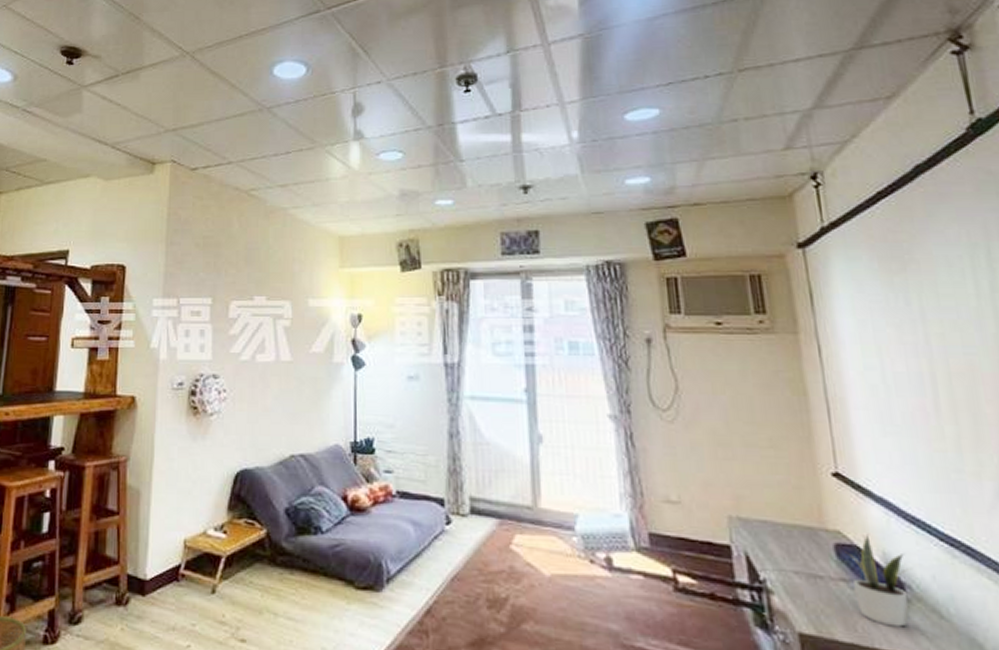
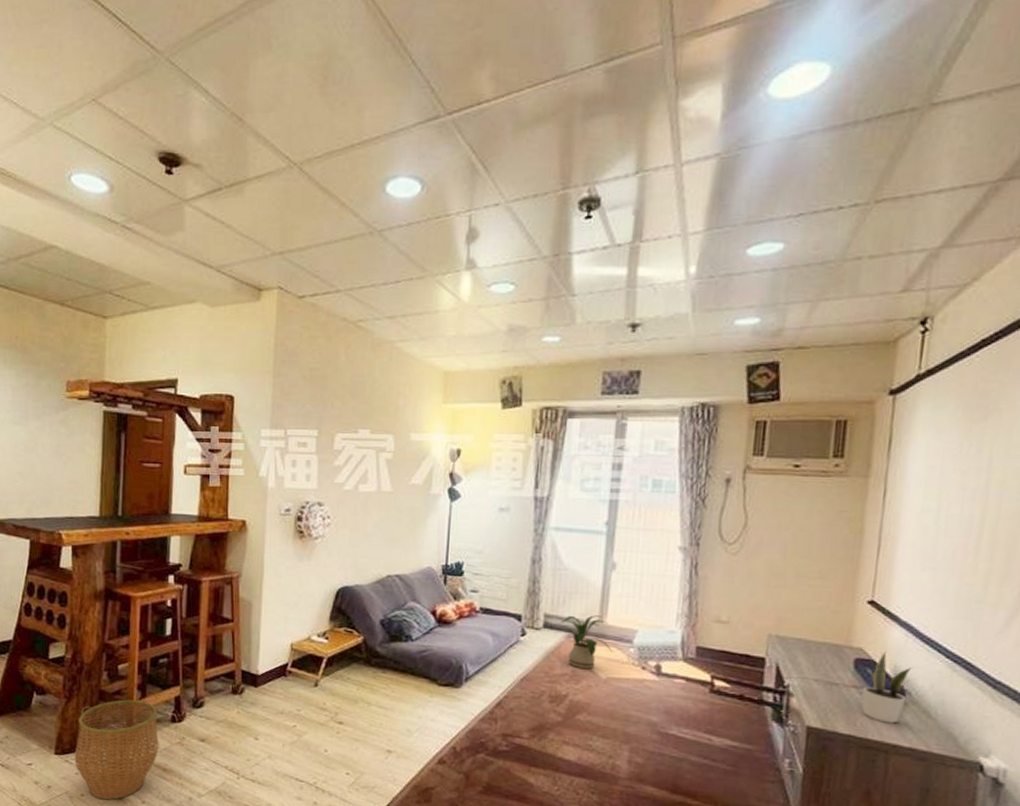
house plant: none [485,497,552,565] -> present [556,615,612,670]

